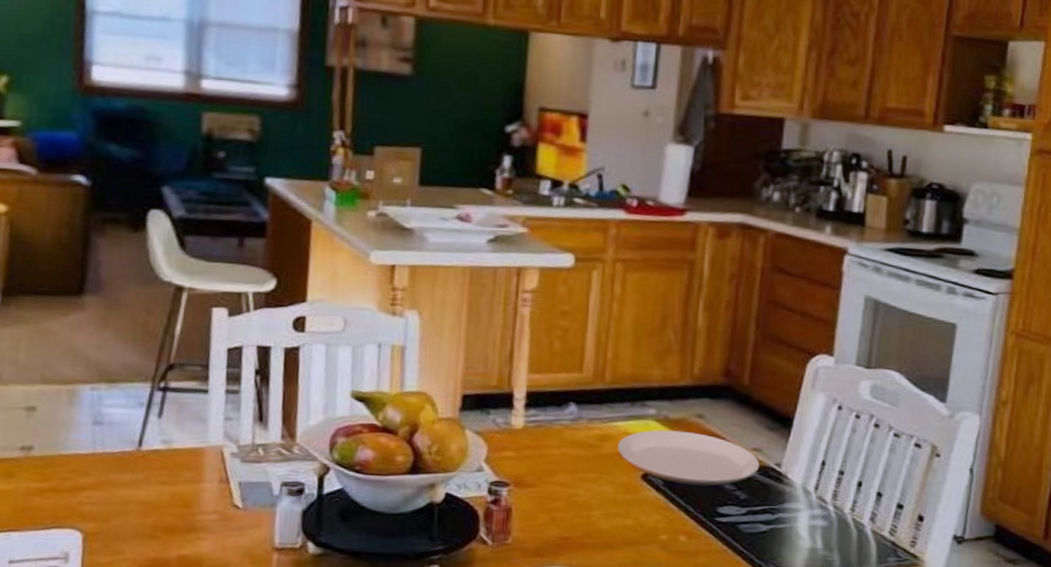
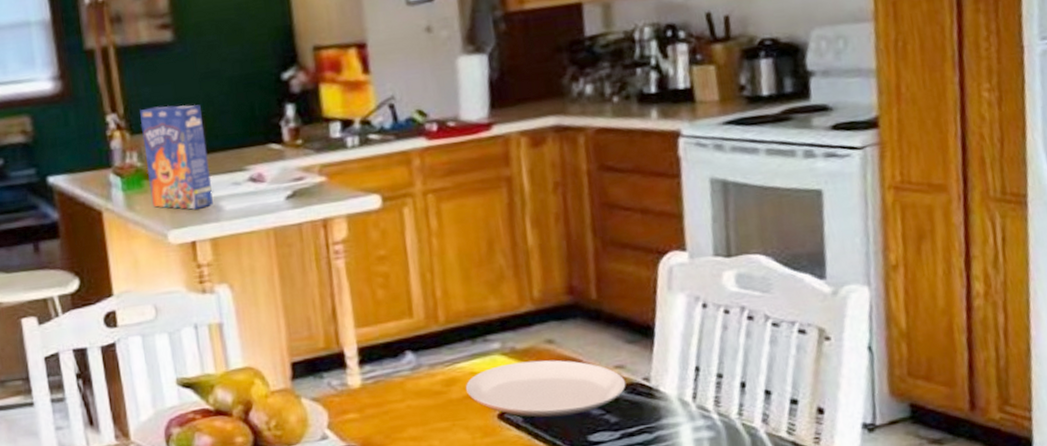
cereal box: none [361,132,425,236] -> present [140,104,213,210]

